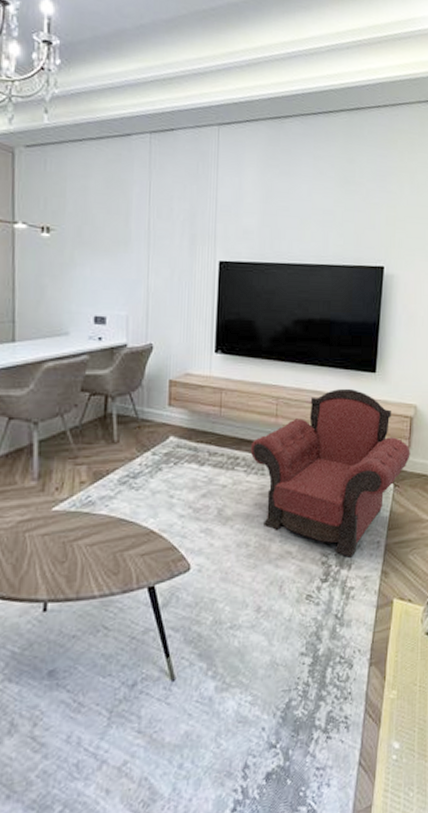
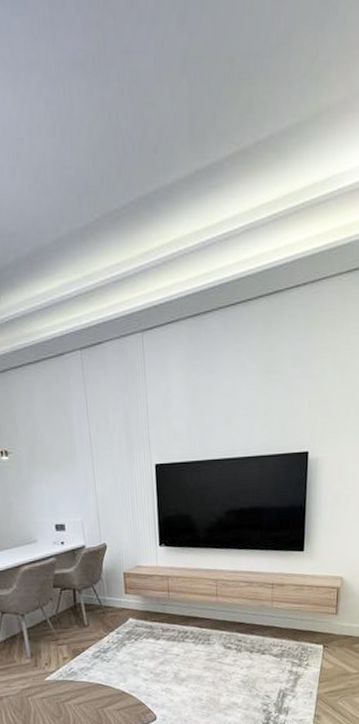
armchair: present [250,388,410,558] -> none [196,567,338,706]

